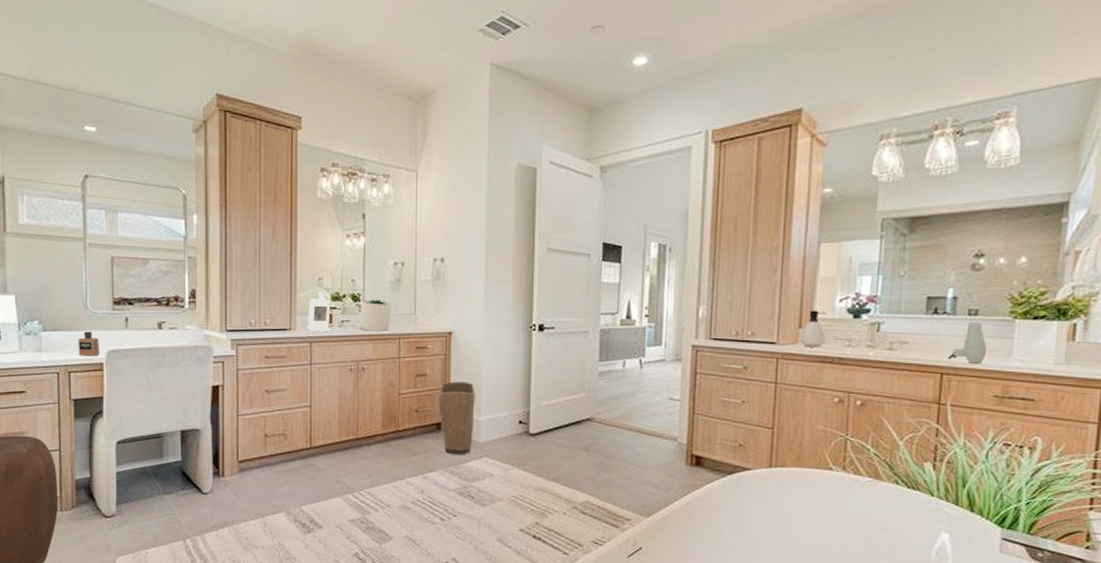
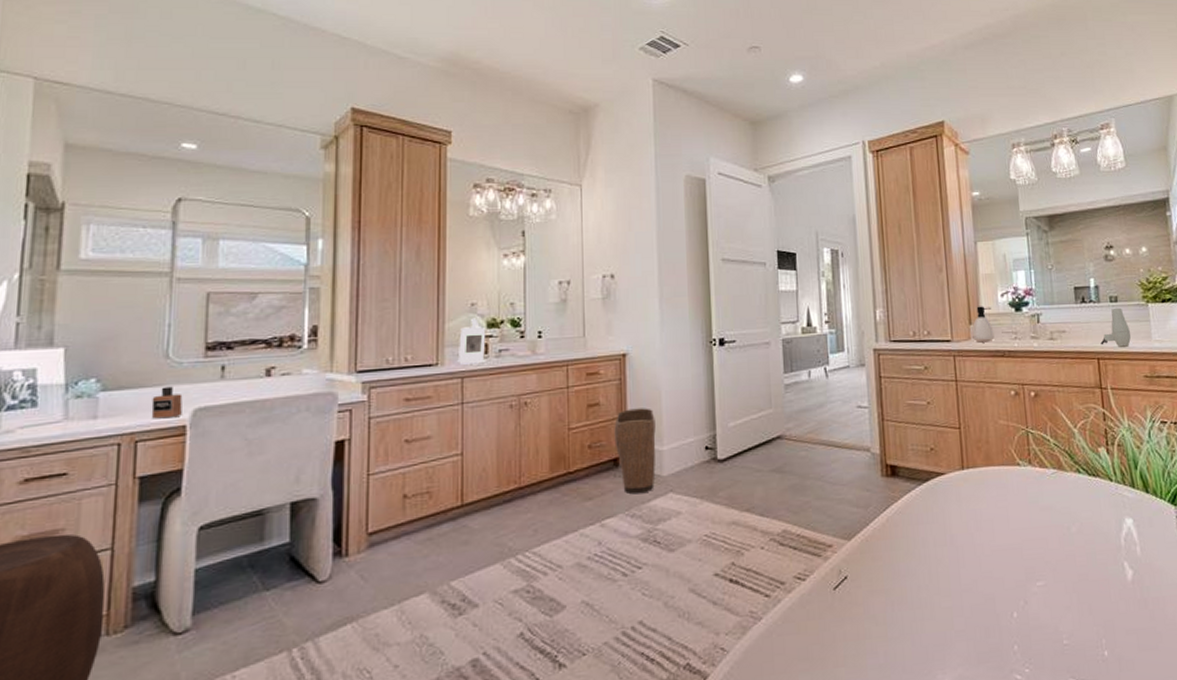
planter: present [359,298,391,333] -> none [520,322,557,361]

